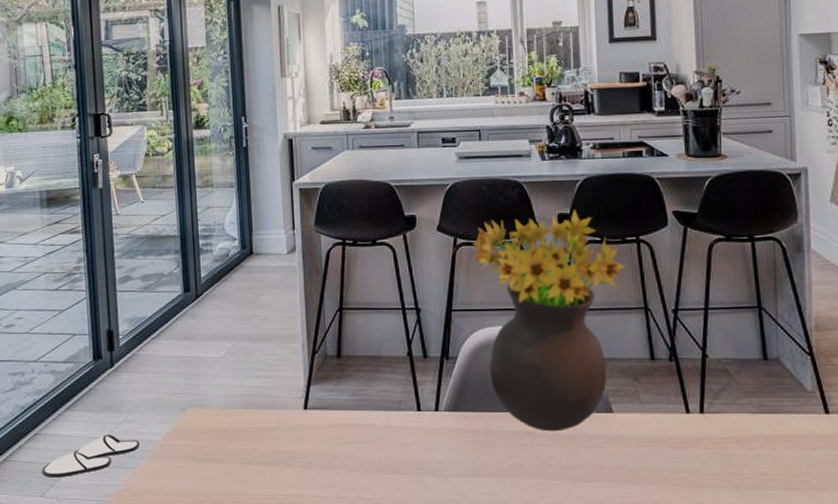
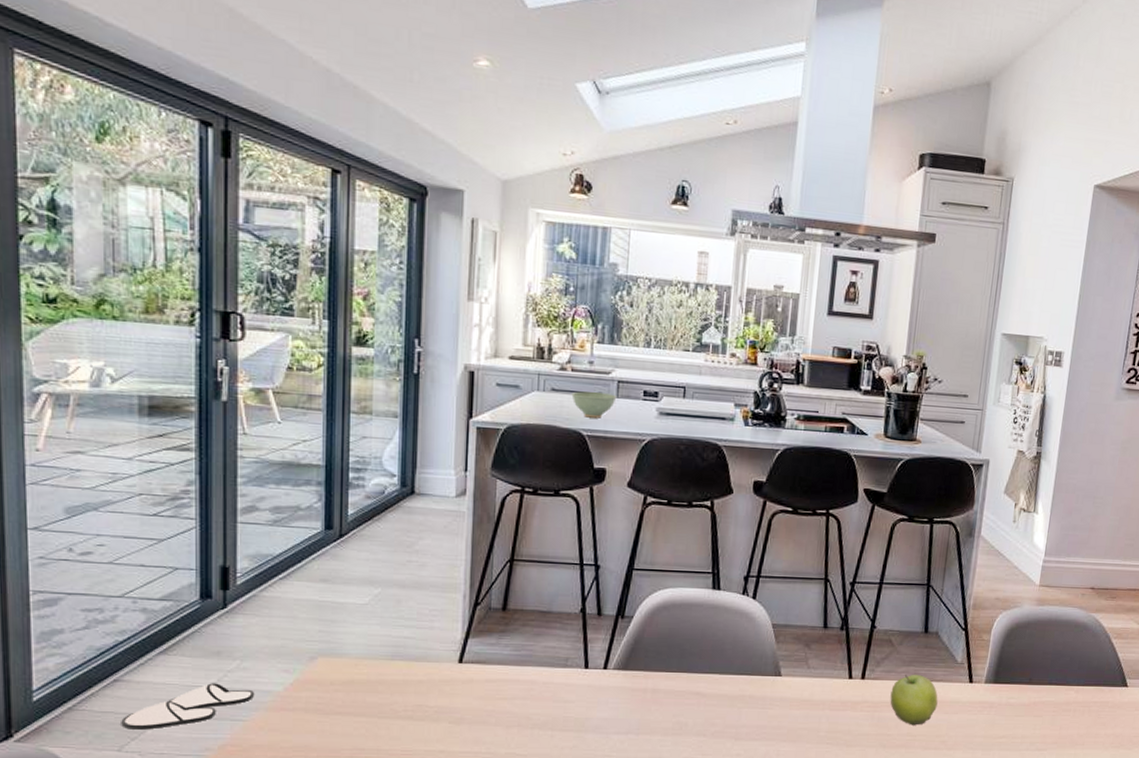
bowl: none [377,144,418,169] -> present [571,391,617,419]
flower arrangement: present [472,210,626,432] -> none [663,478,813,693]
fruit: none [735,405,791,463] -> present [890,674,938,725]

